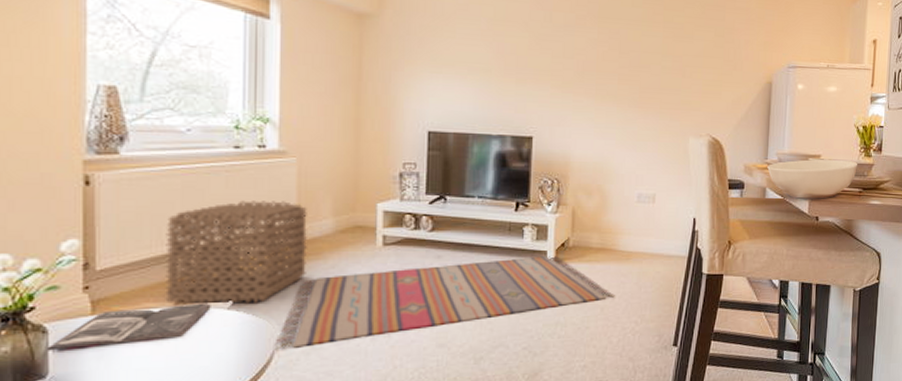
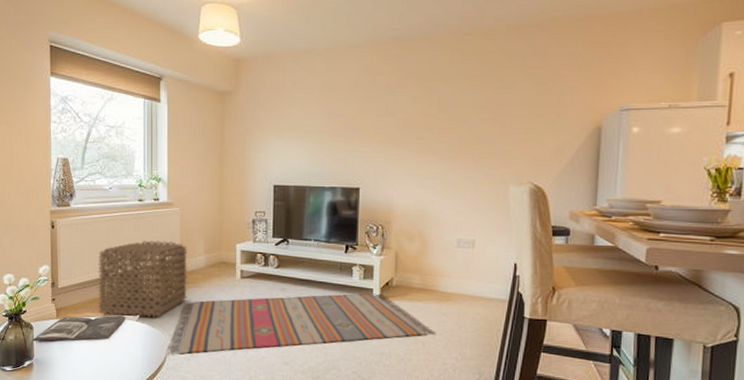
bowl: present [767,159,857,199] -> none [596,205,708,247]

